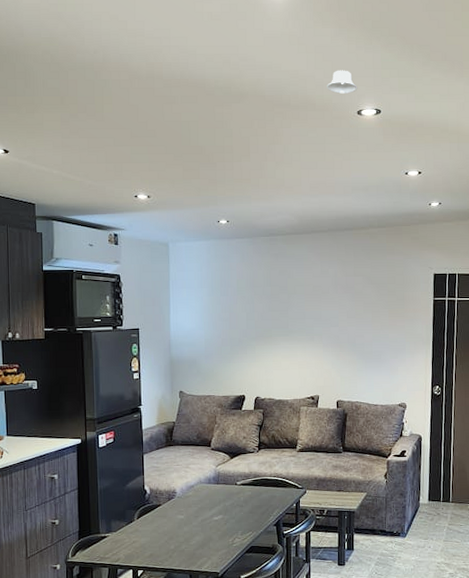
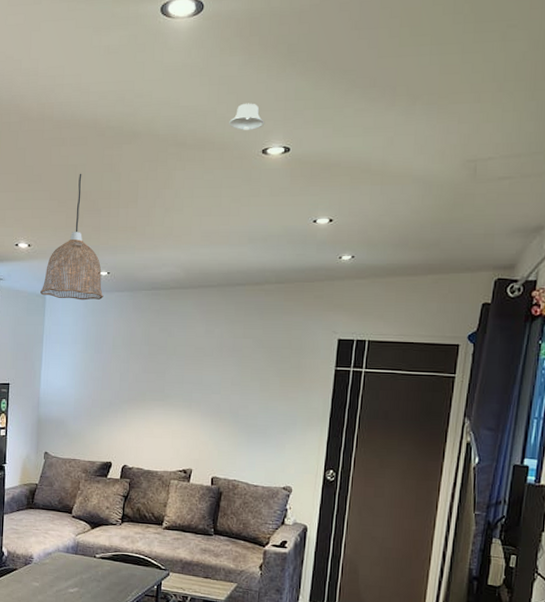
pendant lamp: none [163,129,225,247] -> present [40,173,104,301]

